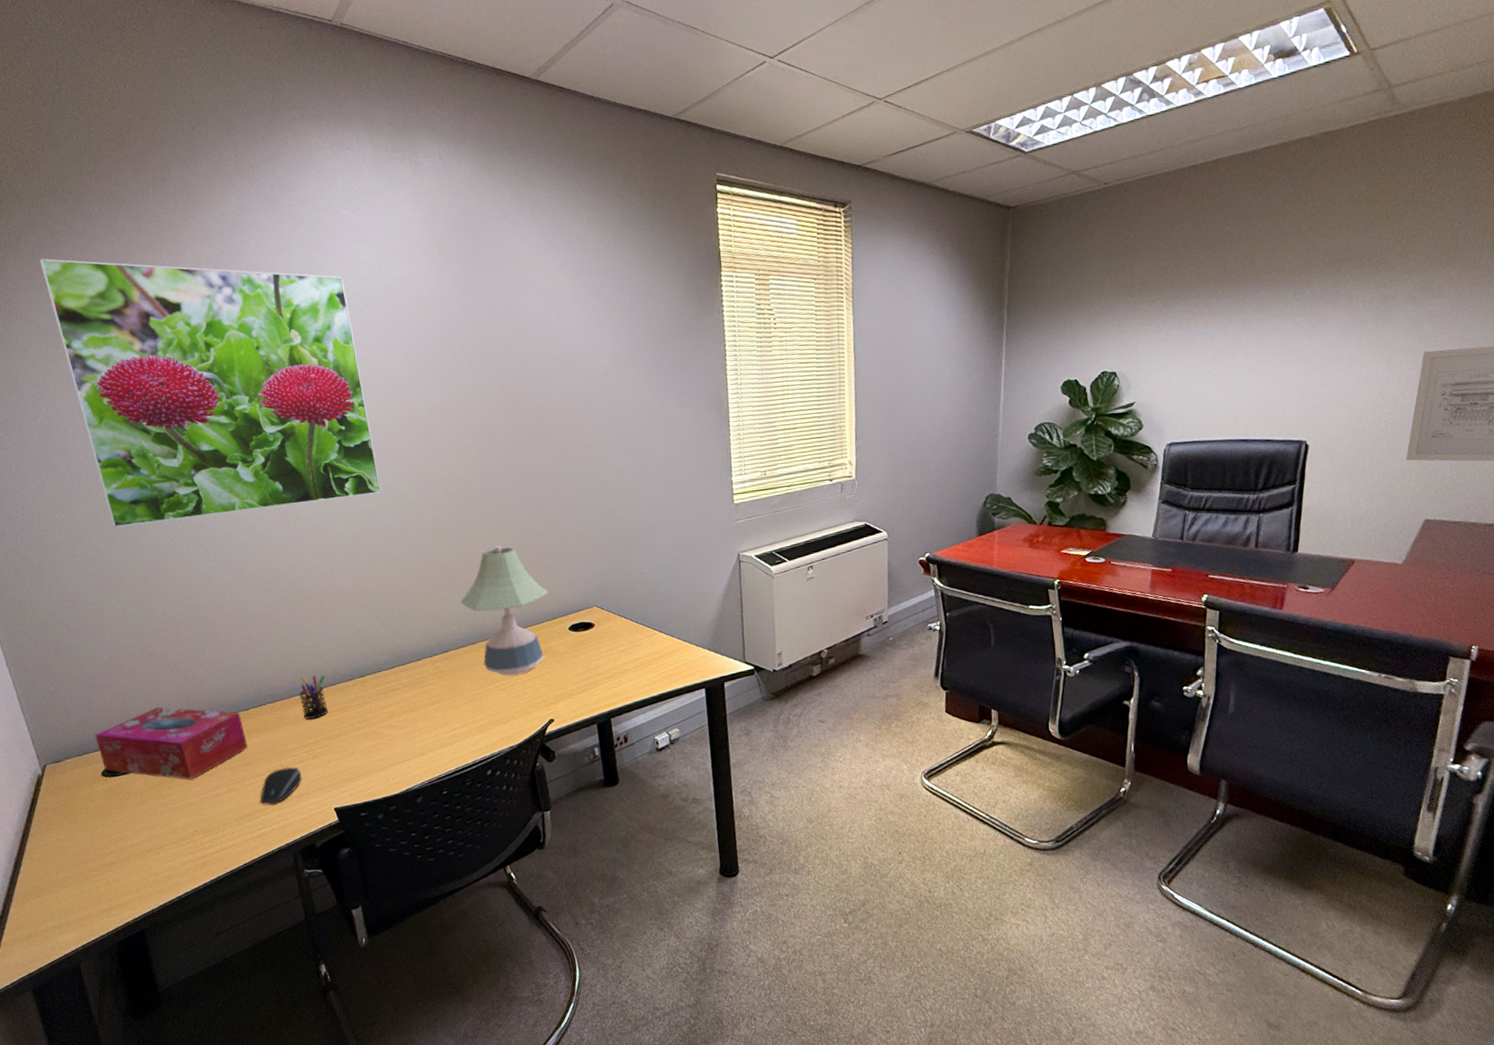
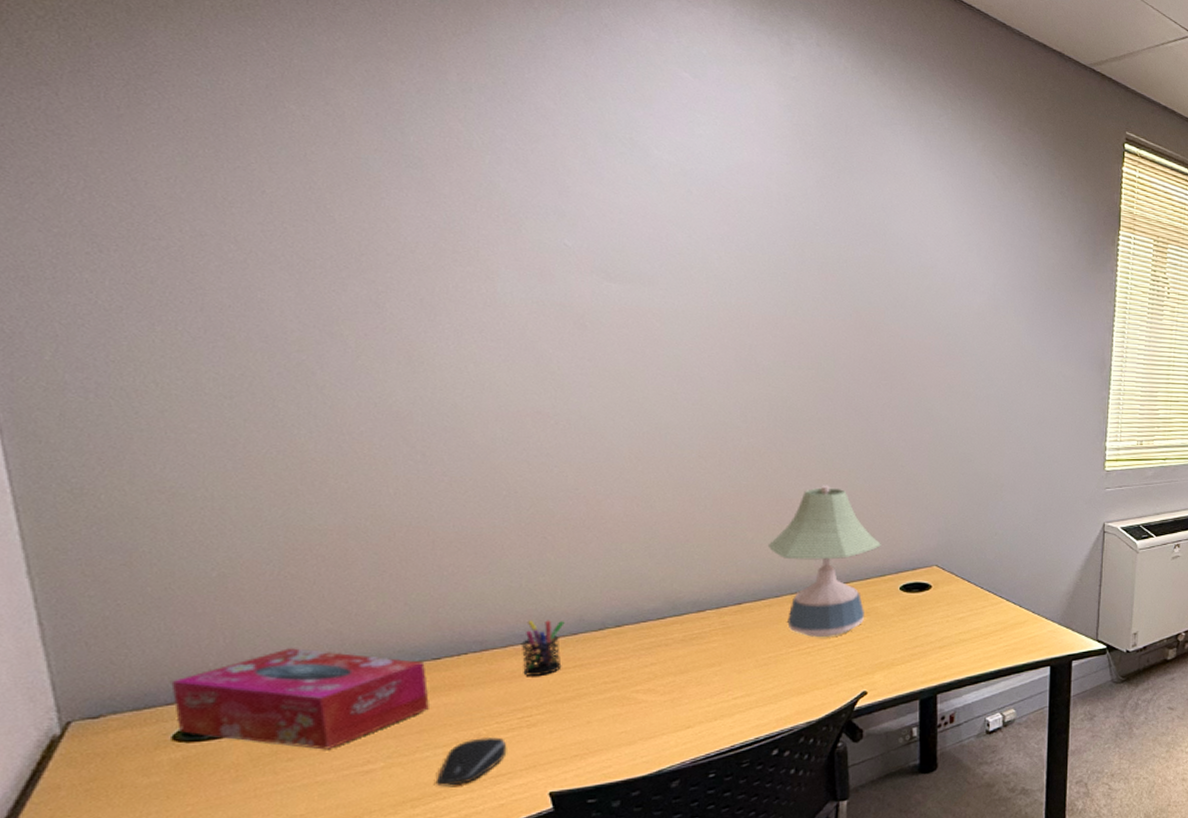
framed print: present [39,258,382,528] -> none [210,32,683,407]

